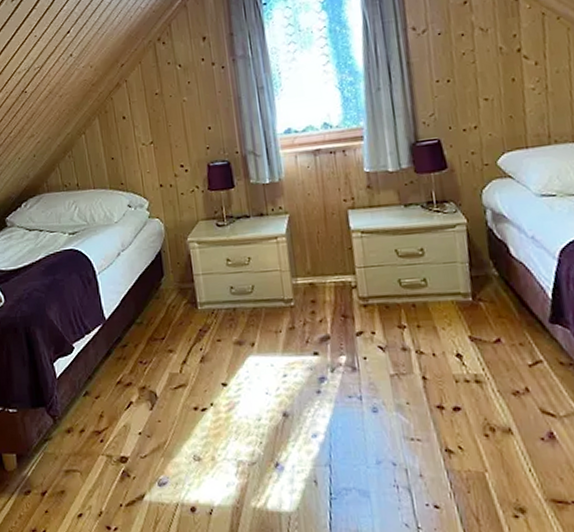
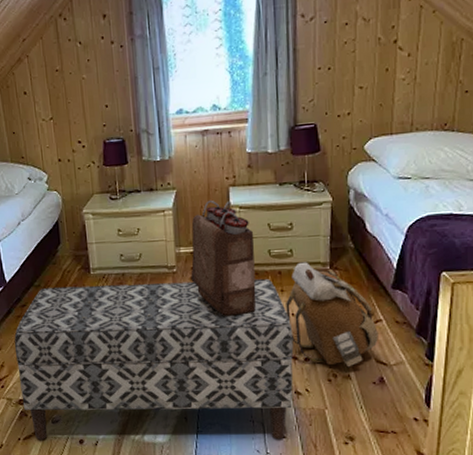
bench: none [114,312,444,511] -> present [14,278,294,440]
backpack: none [308,224,390,358] -> present [191,200,256,317]
backpack: none [424,292,541,419] -> present [286,262,378,368]

